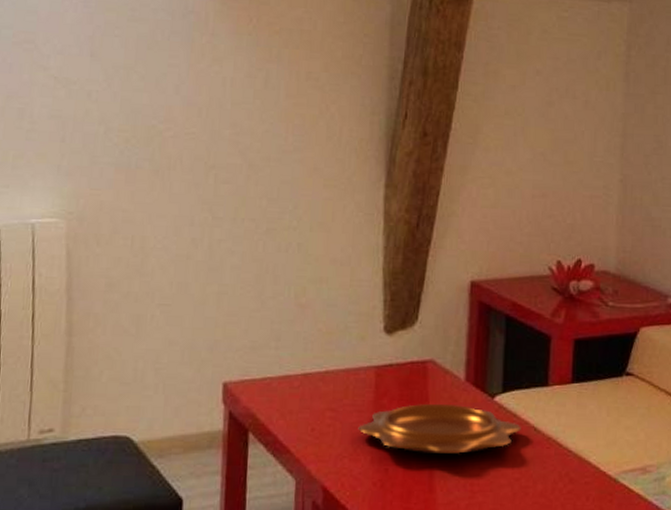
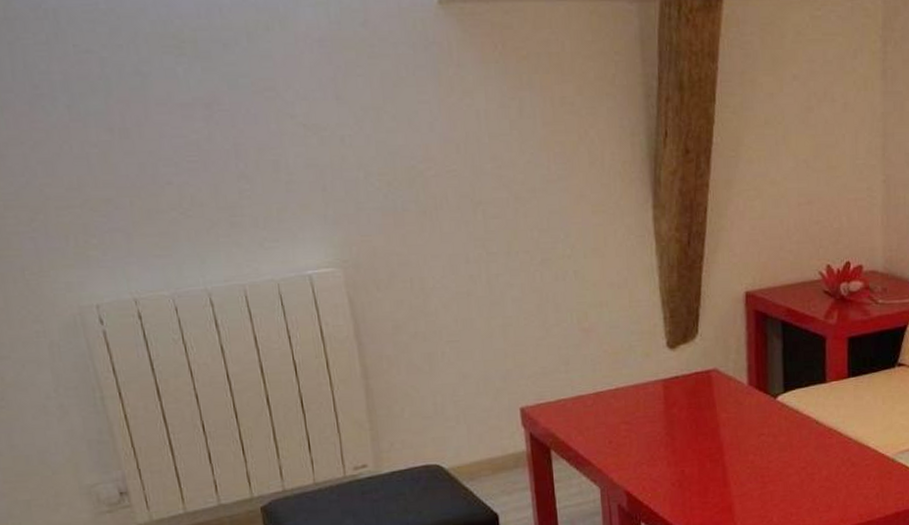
decorative bowl: present [358,403,521,455] -> none [652,407,804,454]

